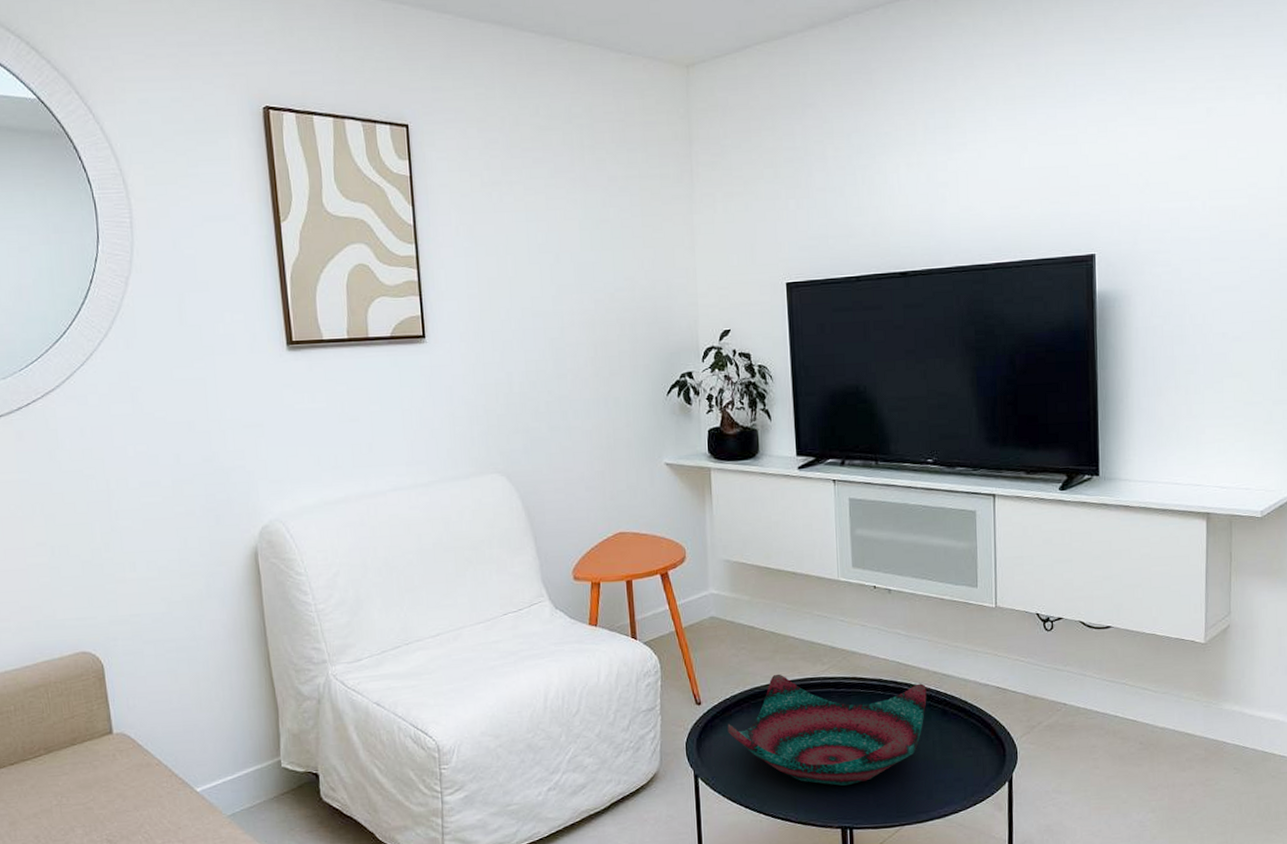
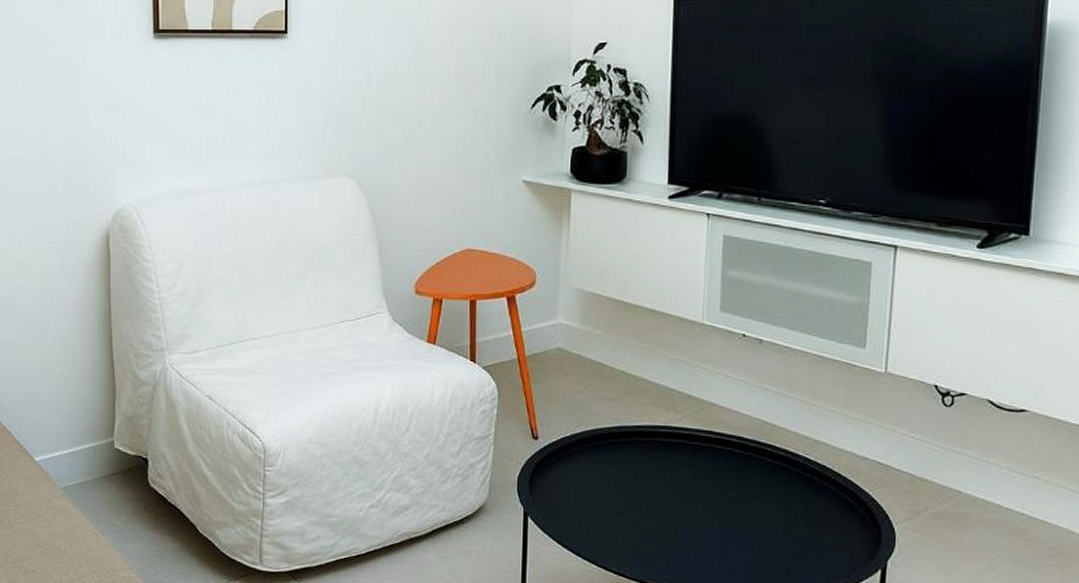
decorative bowl: present [727,674,927,787] -> none [564,417,794,548]

